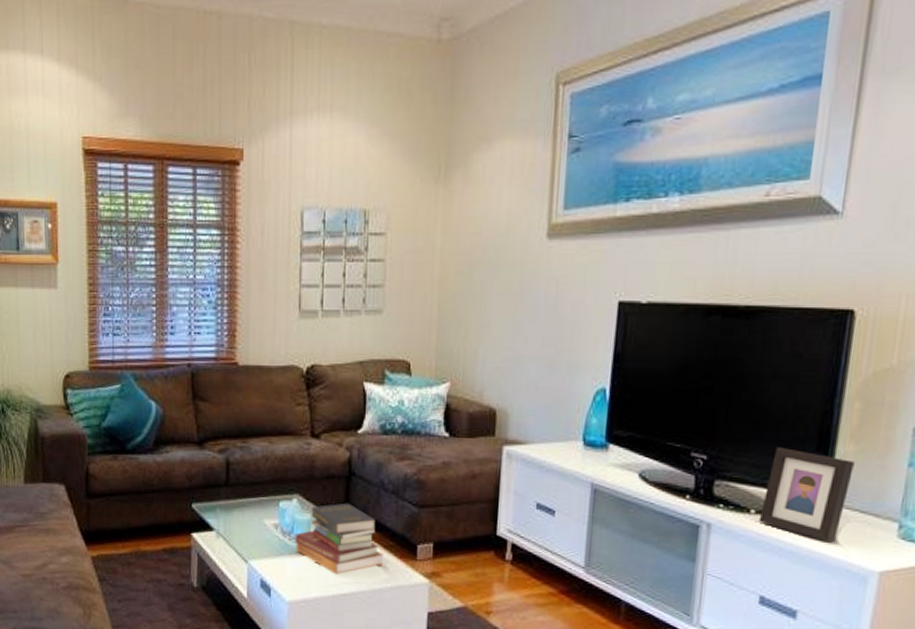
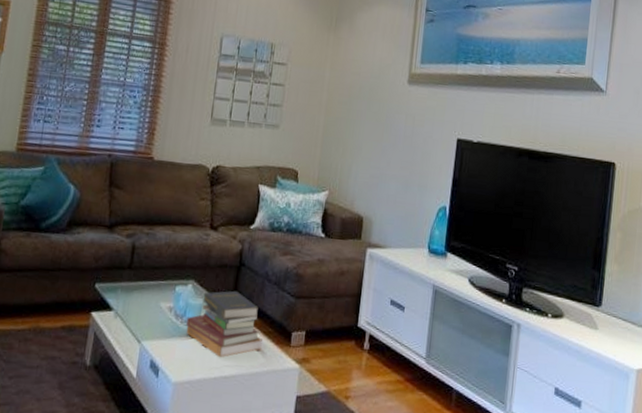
picture frame: present [758,446,855,541] -> none [553,263,618,343]

